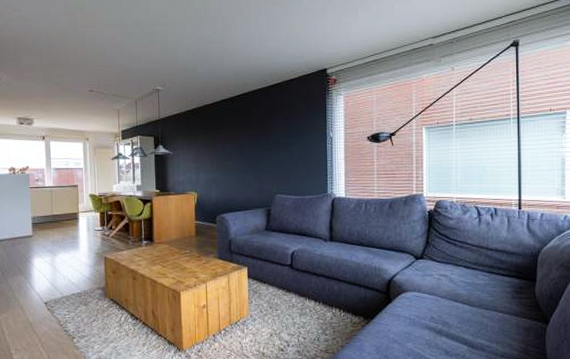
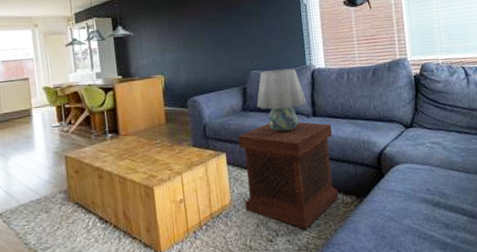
side table: none [259,243,347,343] -> present [237,122,338,229]
table lamp: none [279,195,325,253] -> present [256,68,307,132]

